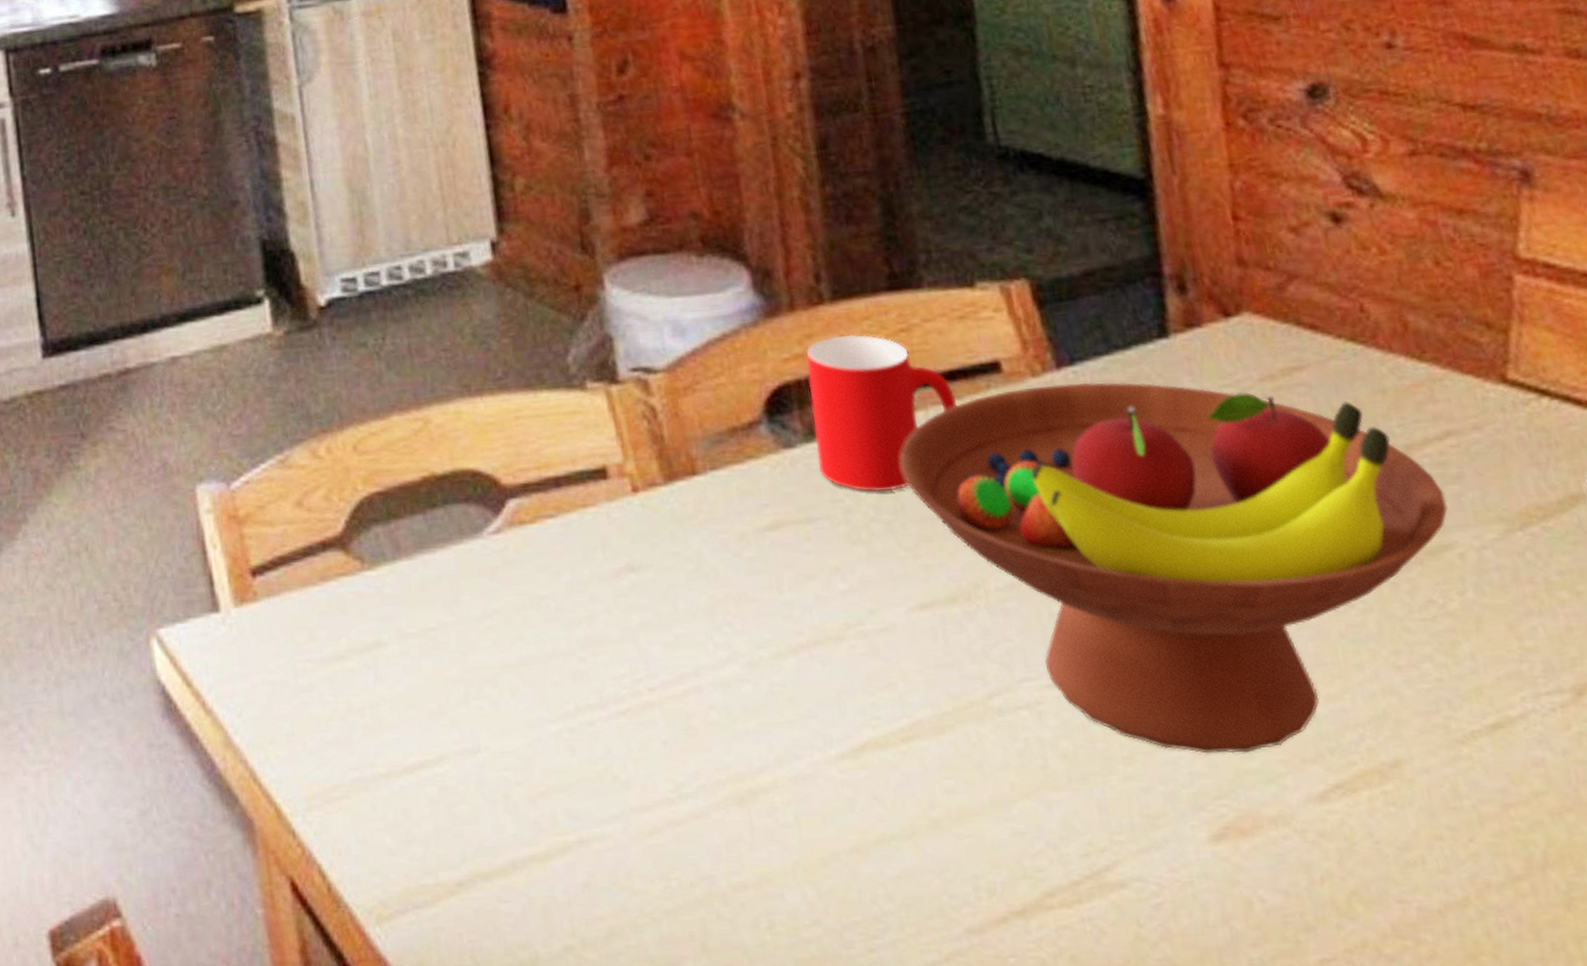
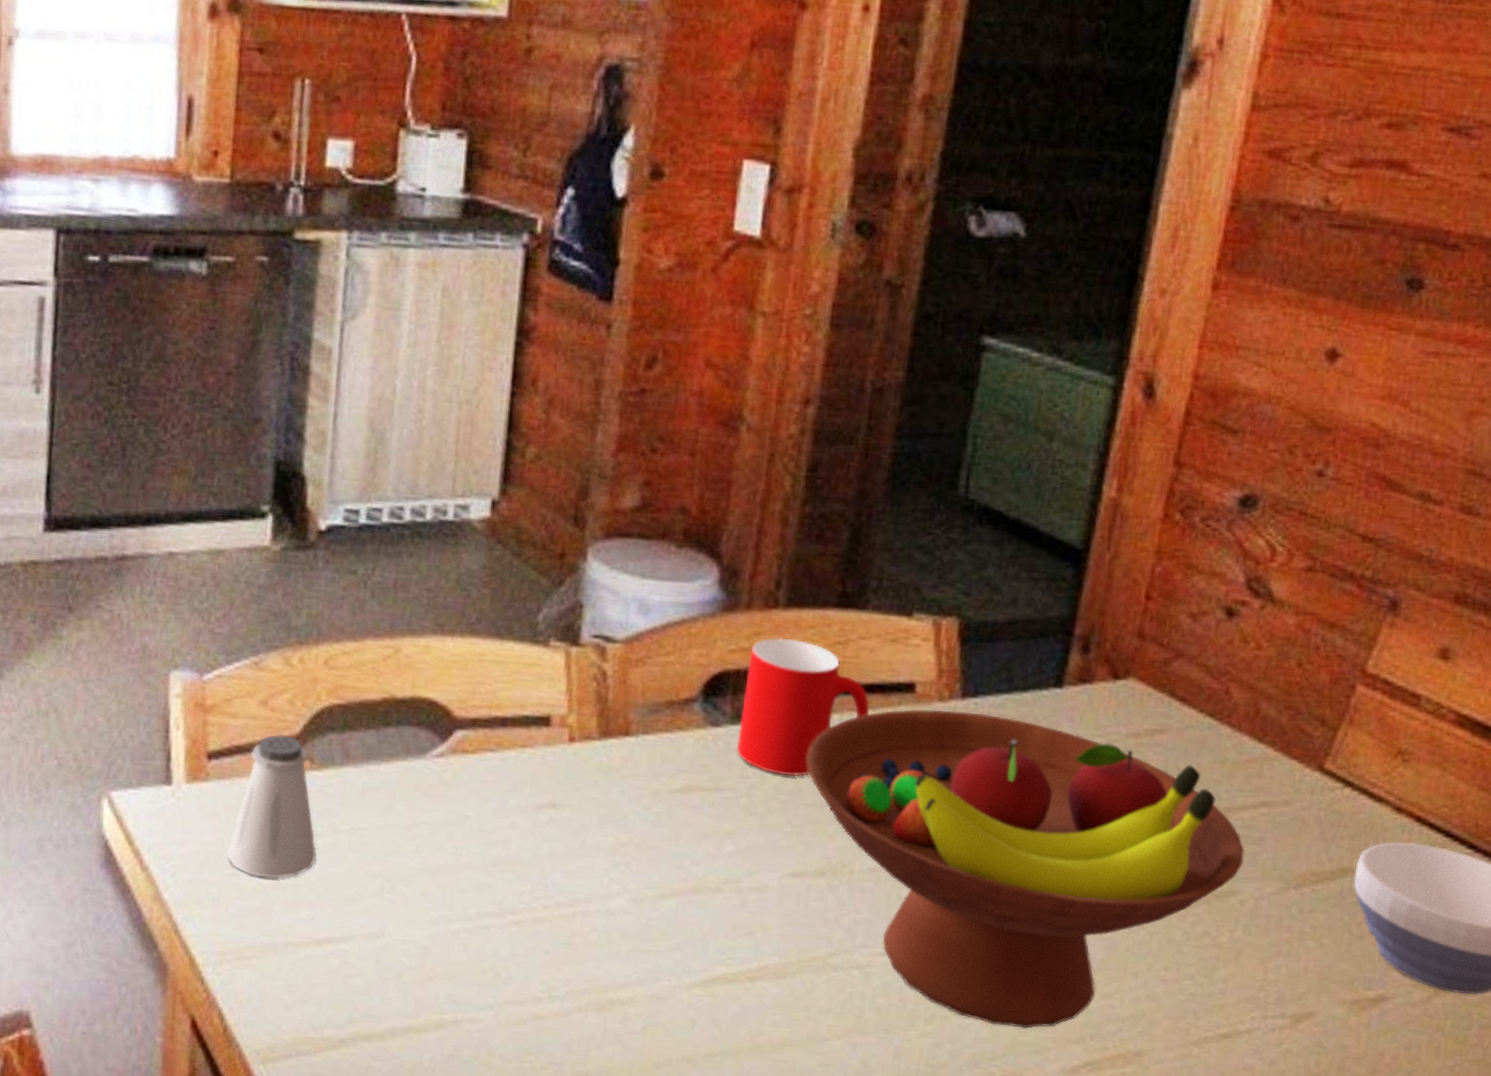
saltshaker: none [291,536,390,703] -> present [226,734,317,879]

